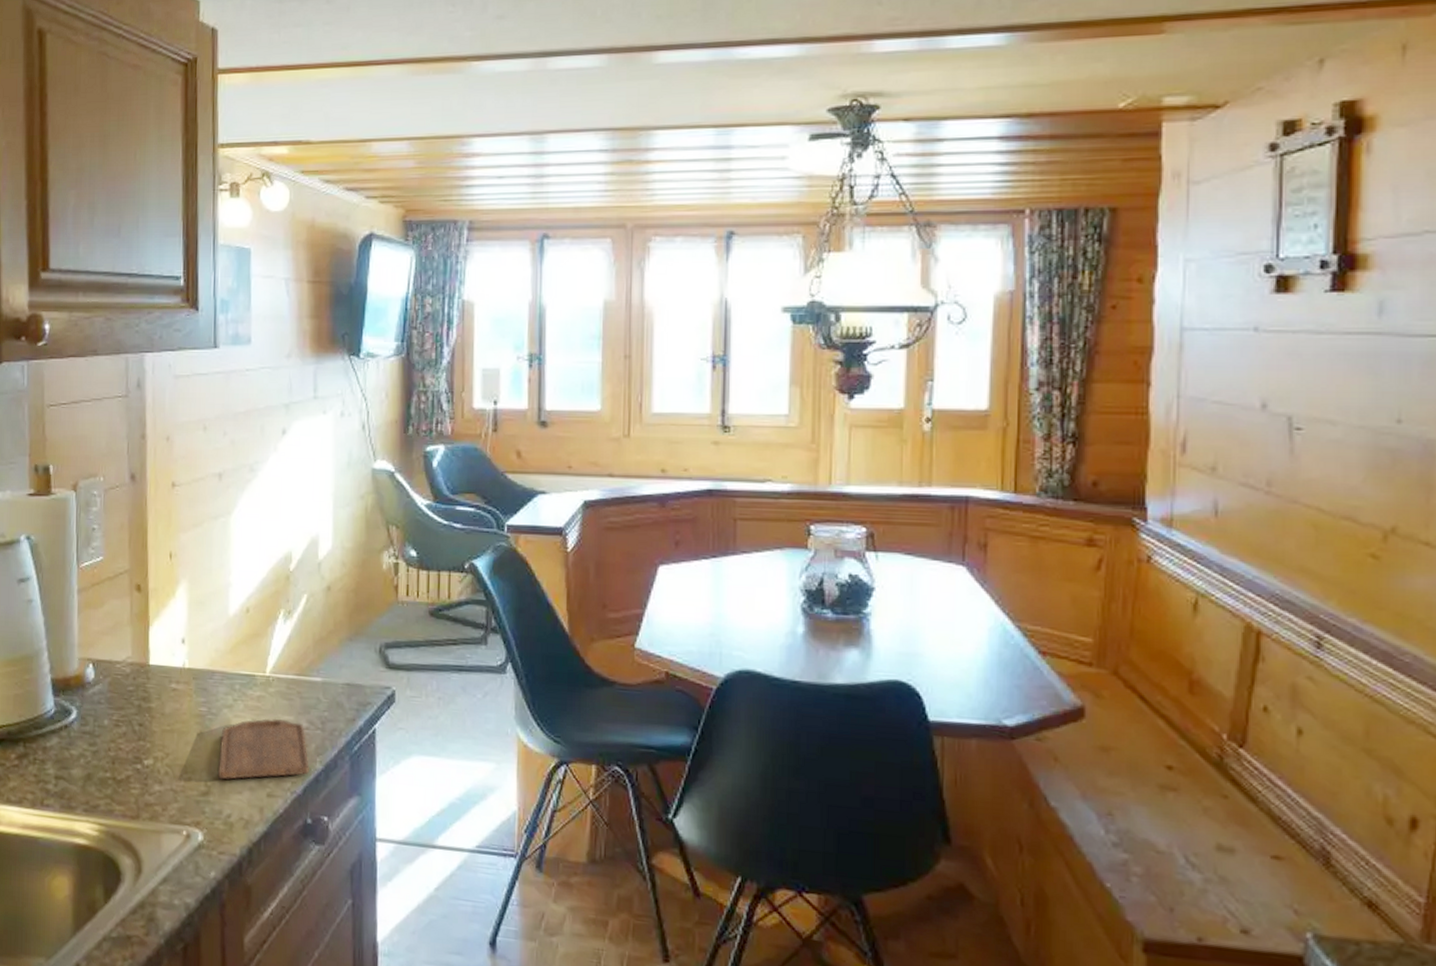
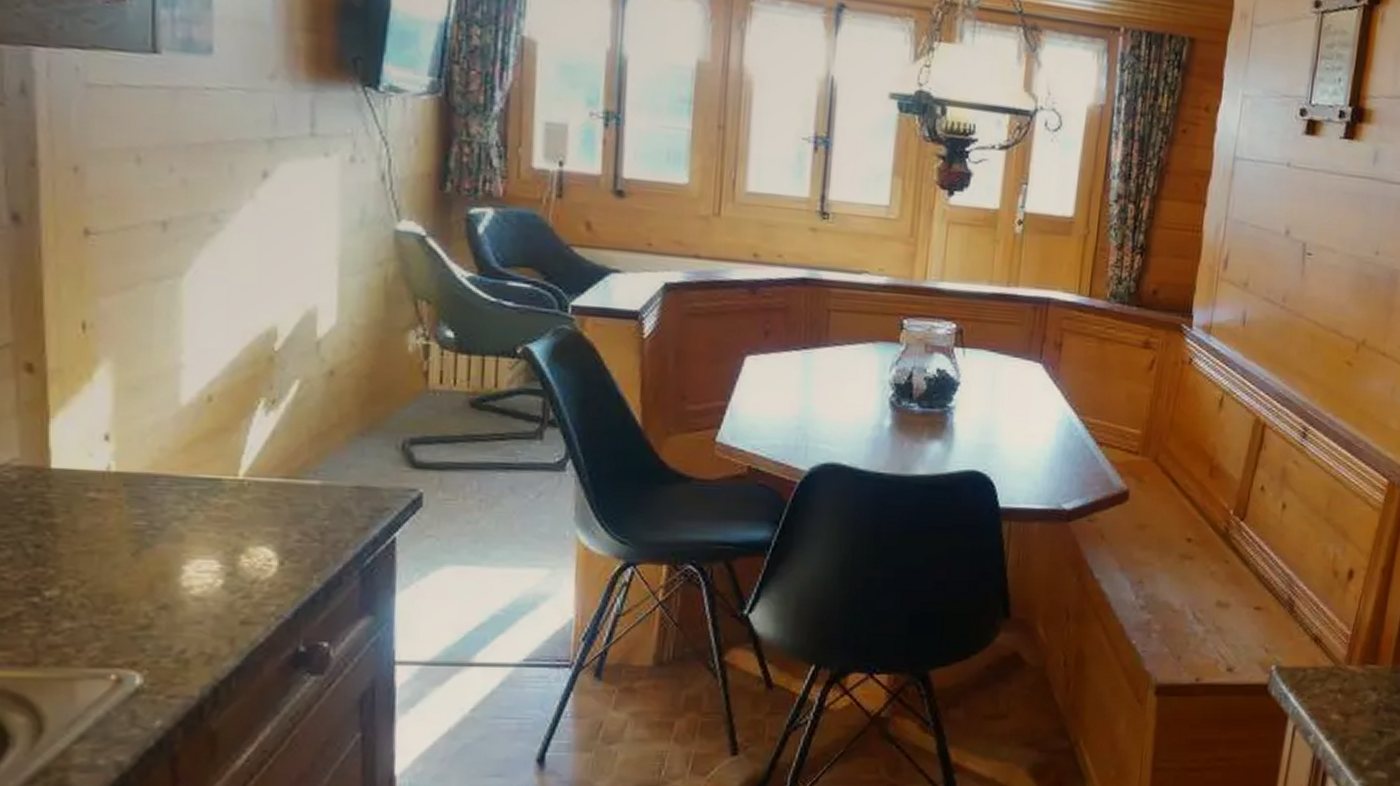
cutting board: present [217,718,309,780] -> none [164,530,303,609]

